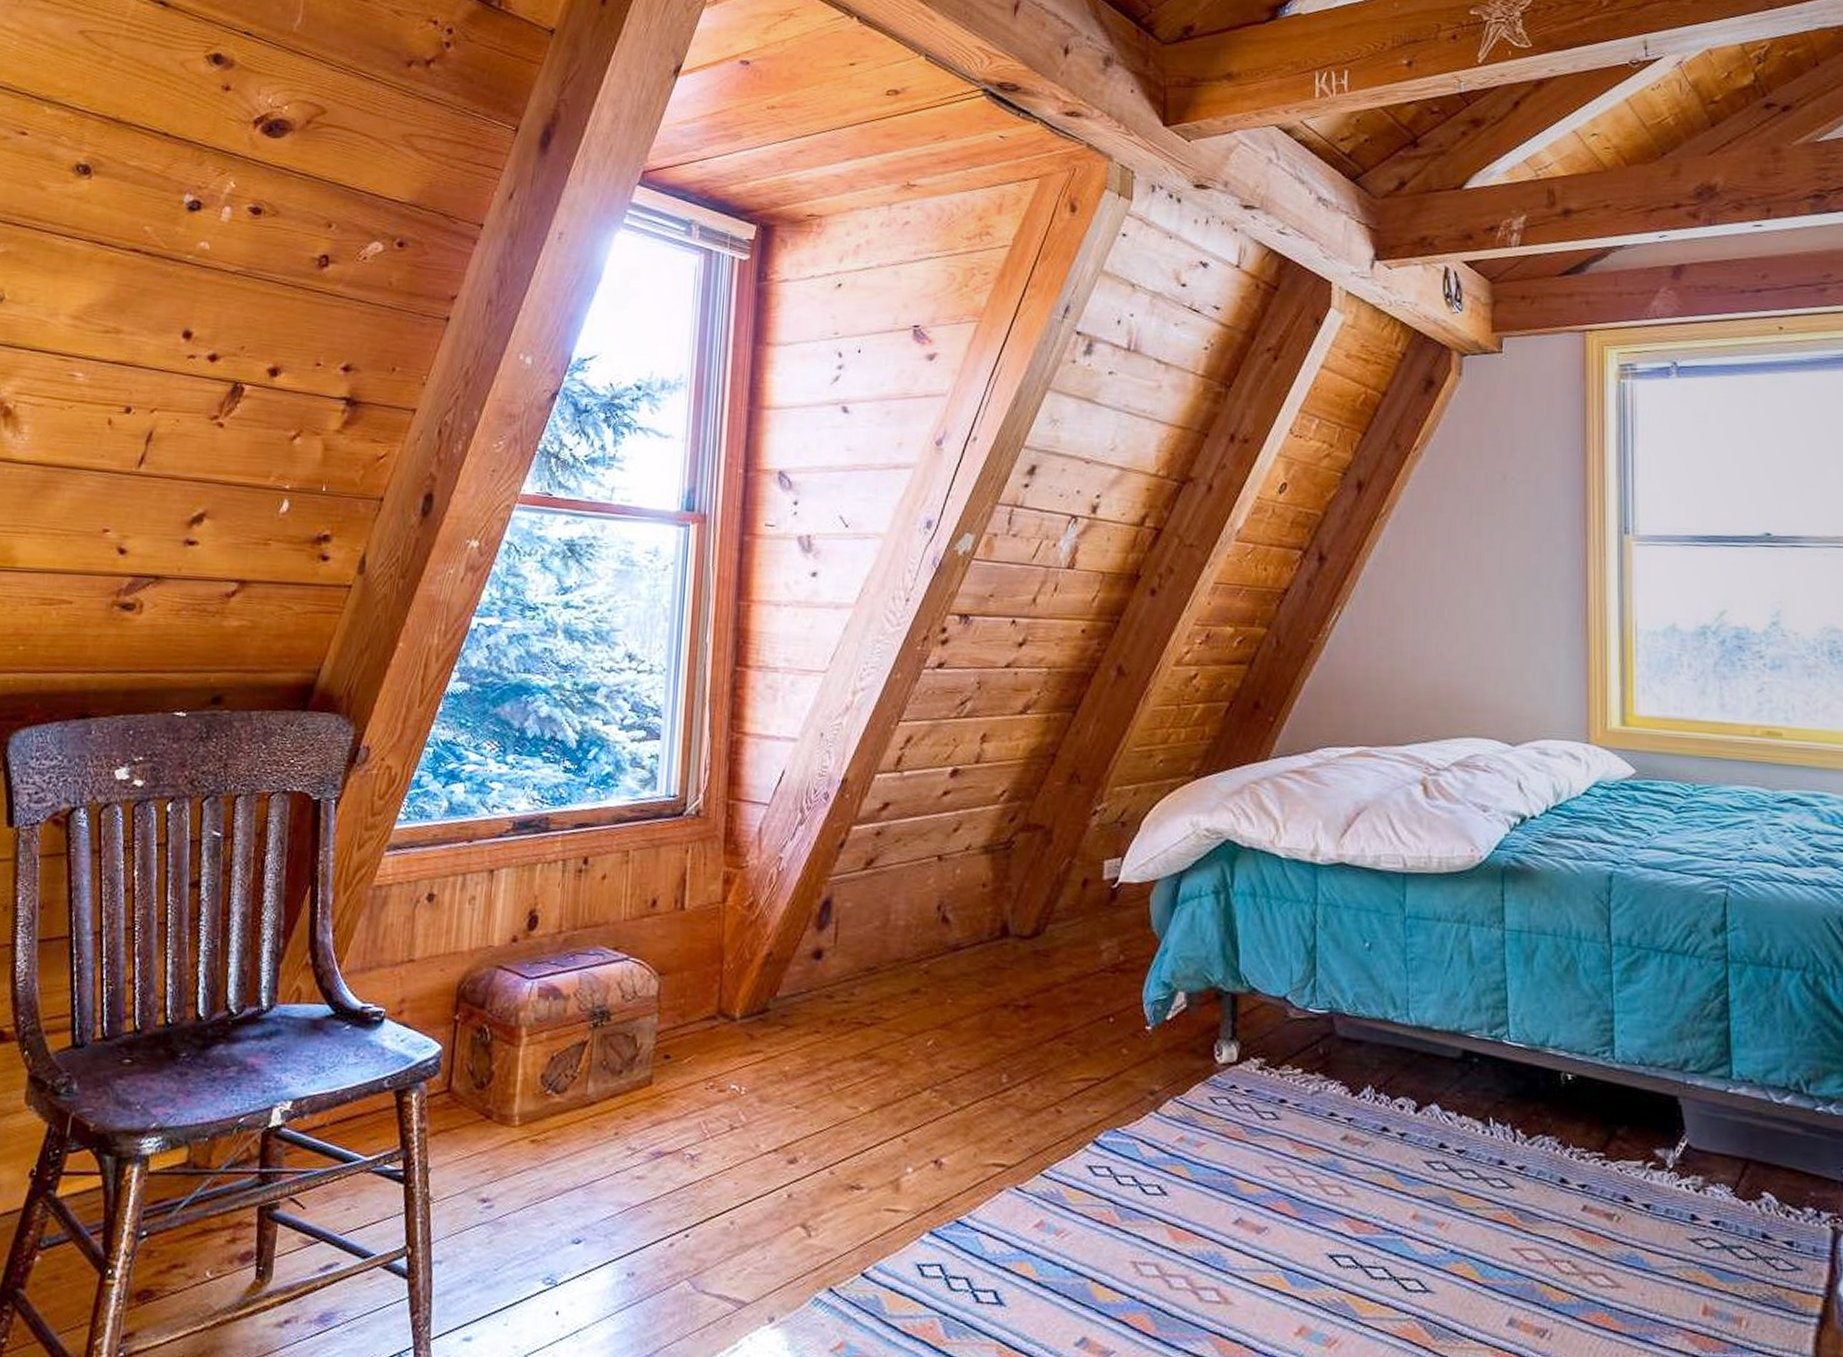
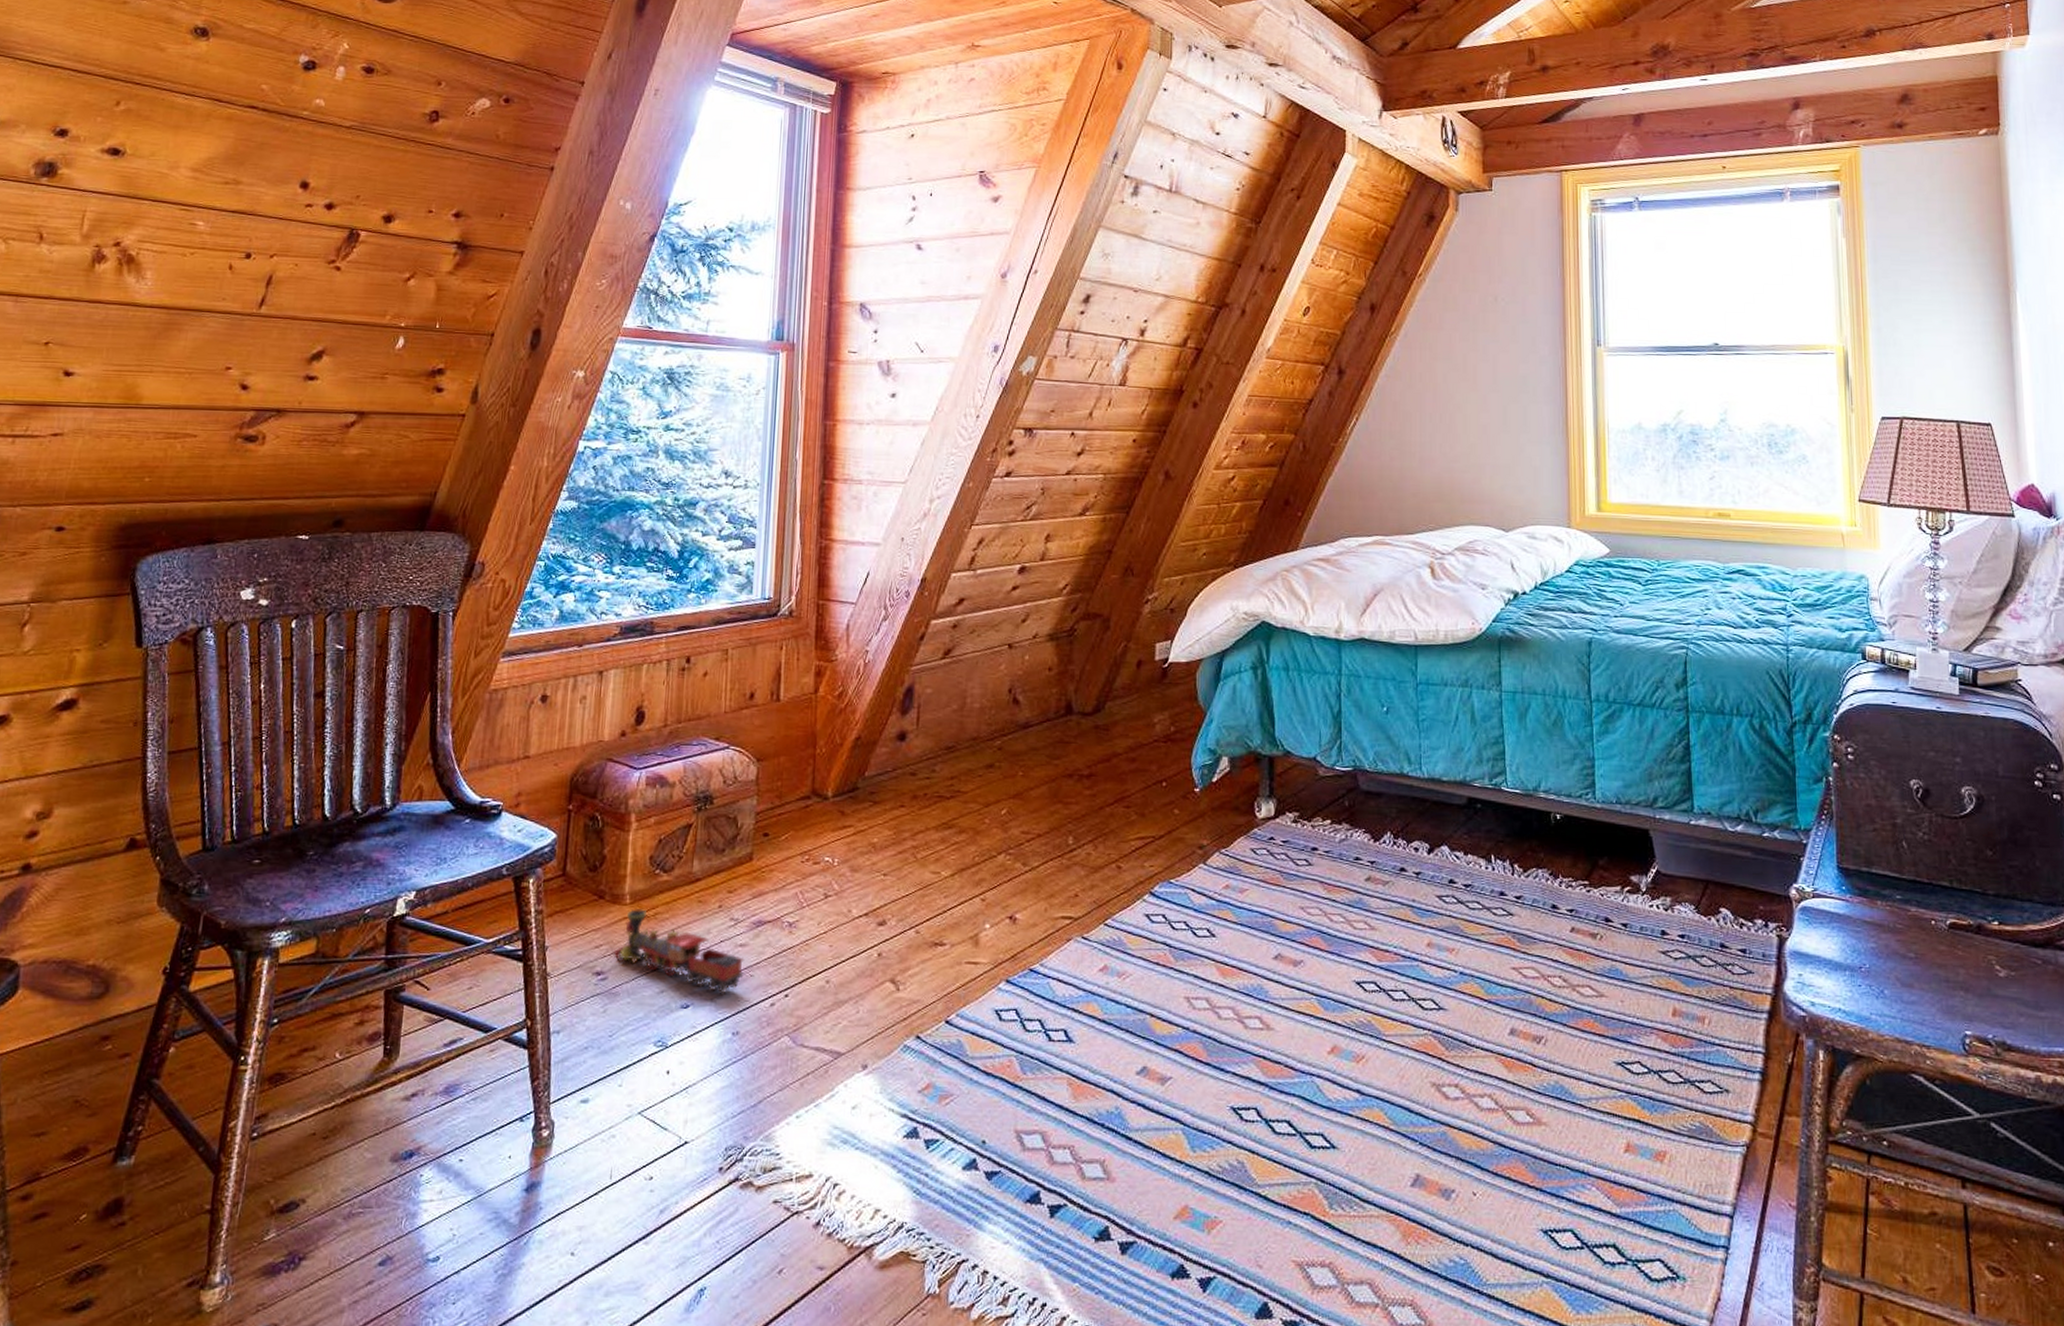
toy train: none [500,1132,642,1230] -> present [613,909,745,994]

